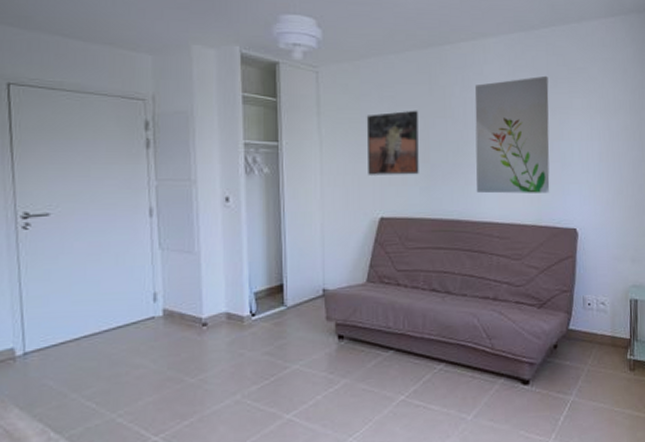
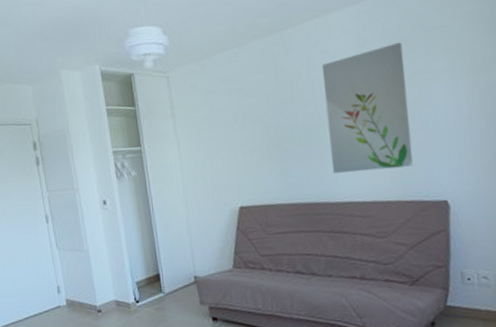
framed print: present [366,110,419,175] -> none [217,99,273,168]

